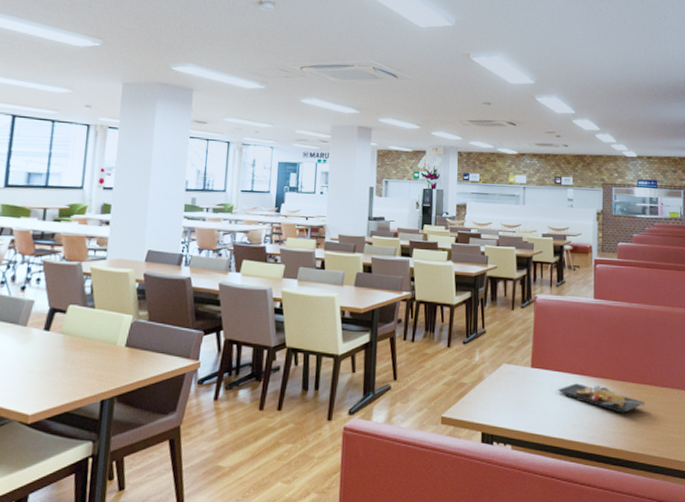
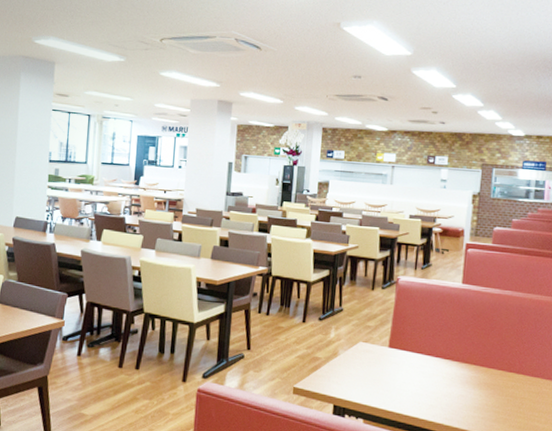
plate: present [557,383,646,414] -> none [415,366,511,399]

